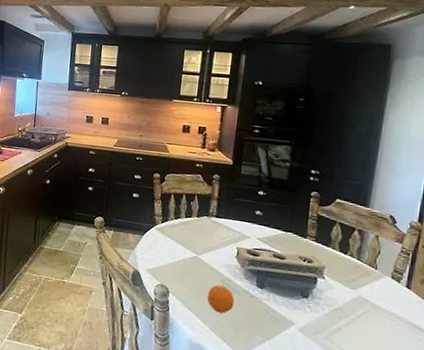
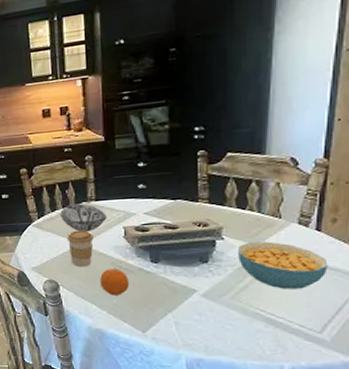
decorative bowl: none [182,216,224,246] -> present [60,203,107,232]
coffee cup: none [184,241,209,279] -> present [67,230,94,267]
cereal bowl: none [335,286,414,342] -> present [238,241,328,289]

